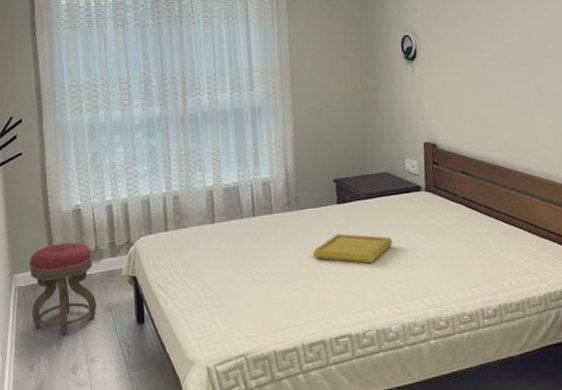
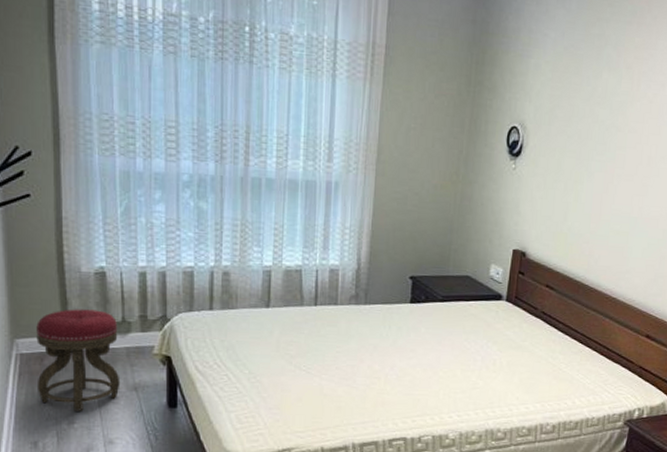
serving tray: present [312,233,393,264] -> none [376,334,464,369]

